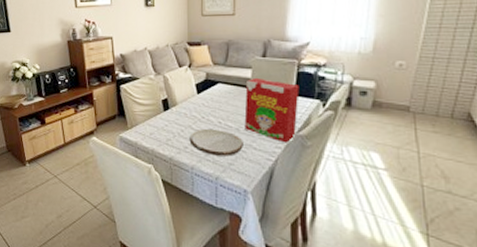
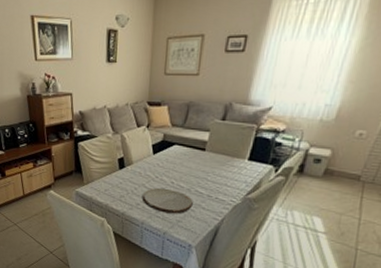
cereal box: present [244,77,300,143] -> none [196,140,255,205]

